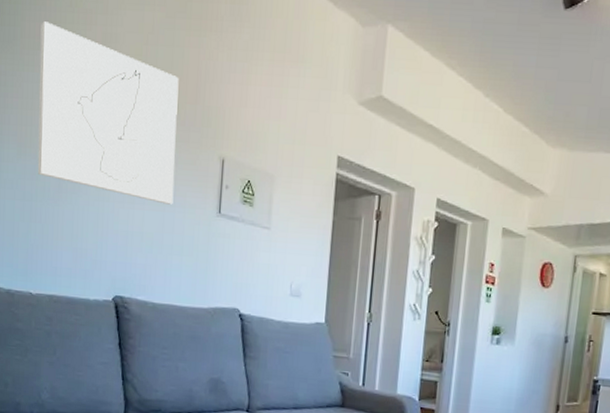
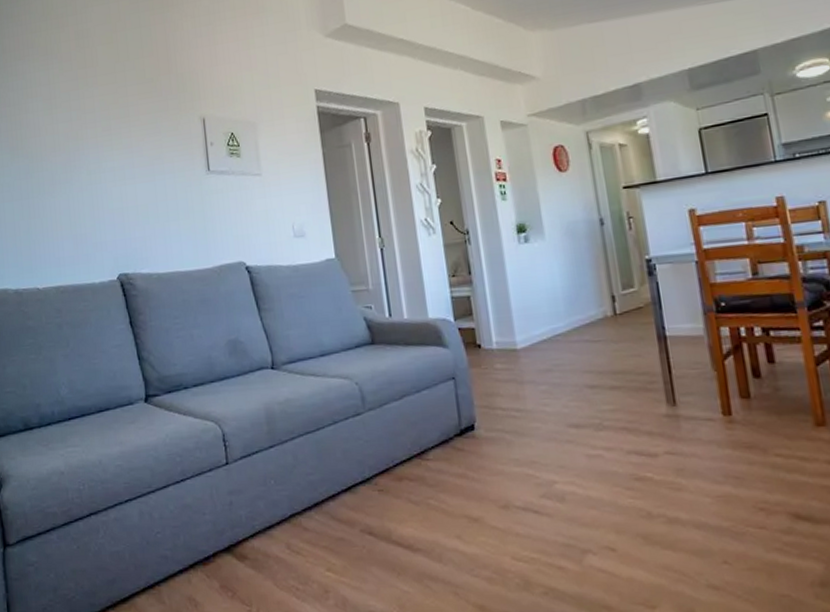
wall art: present [37,21,179,205] -> none [19,34,162,174]

